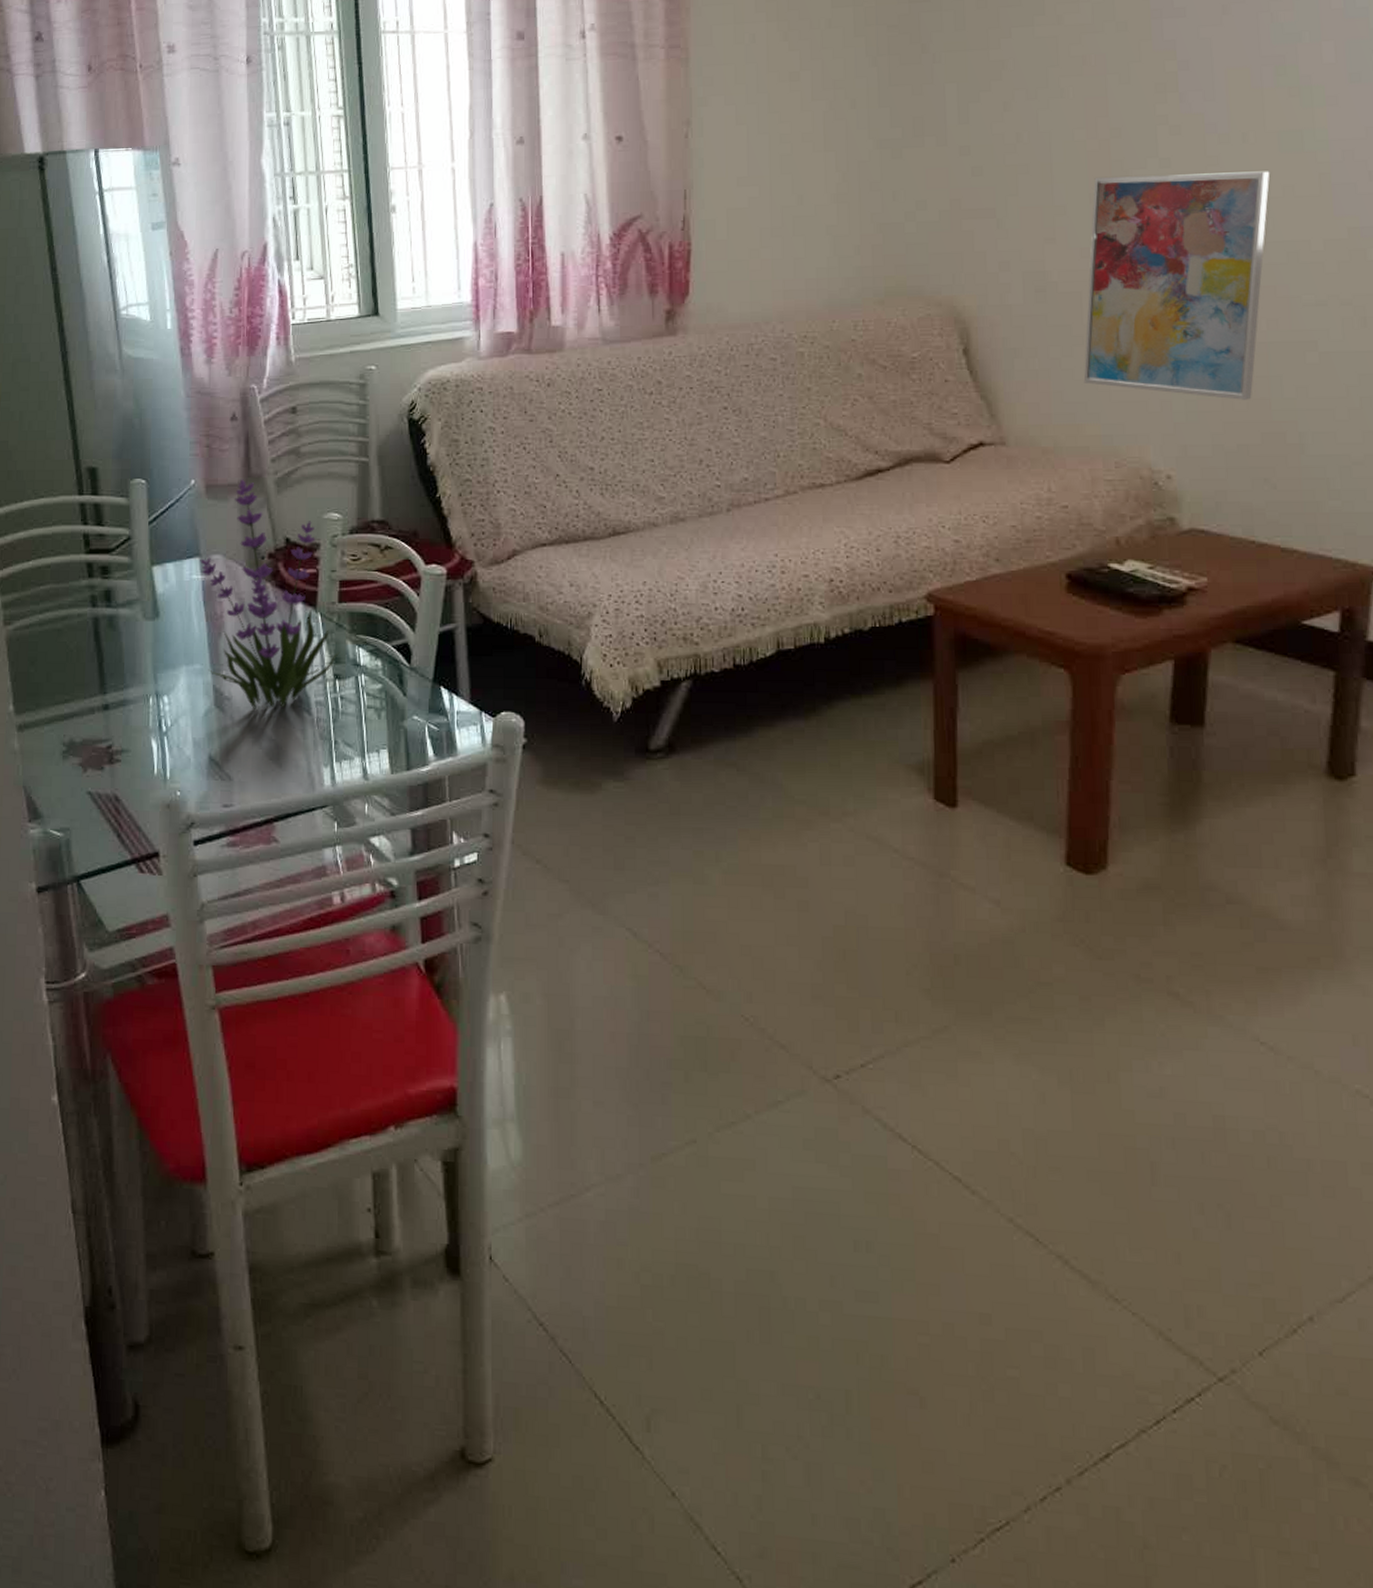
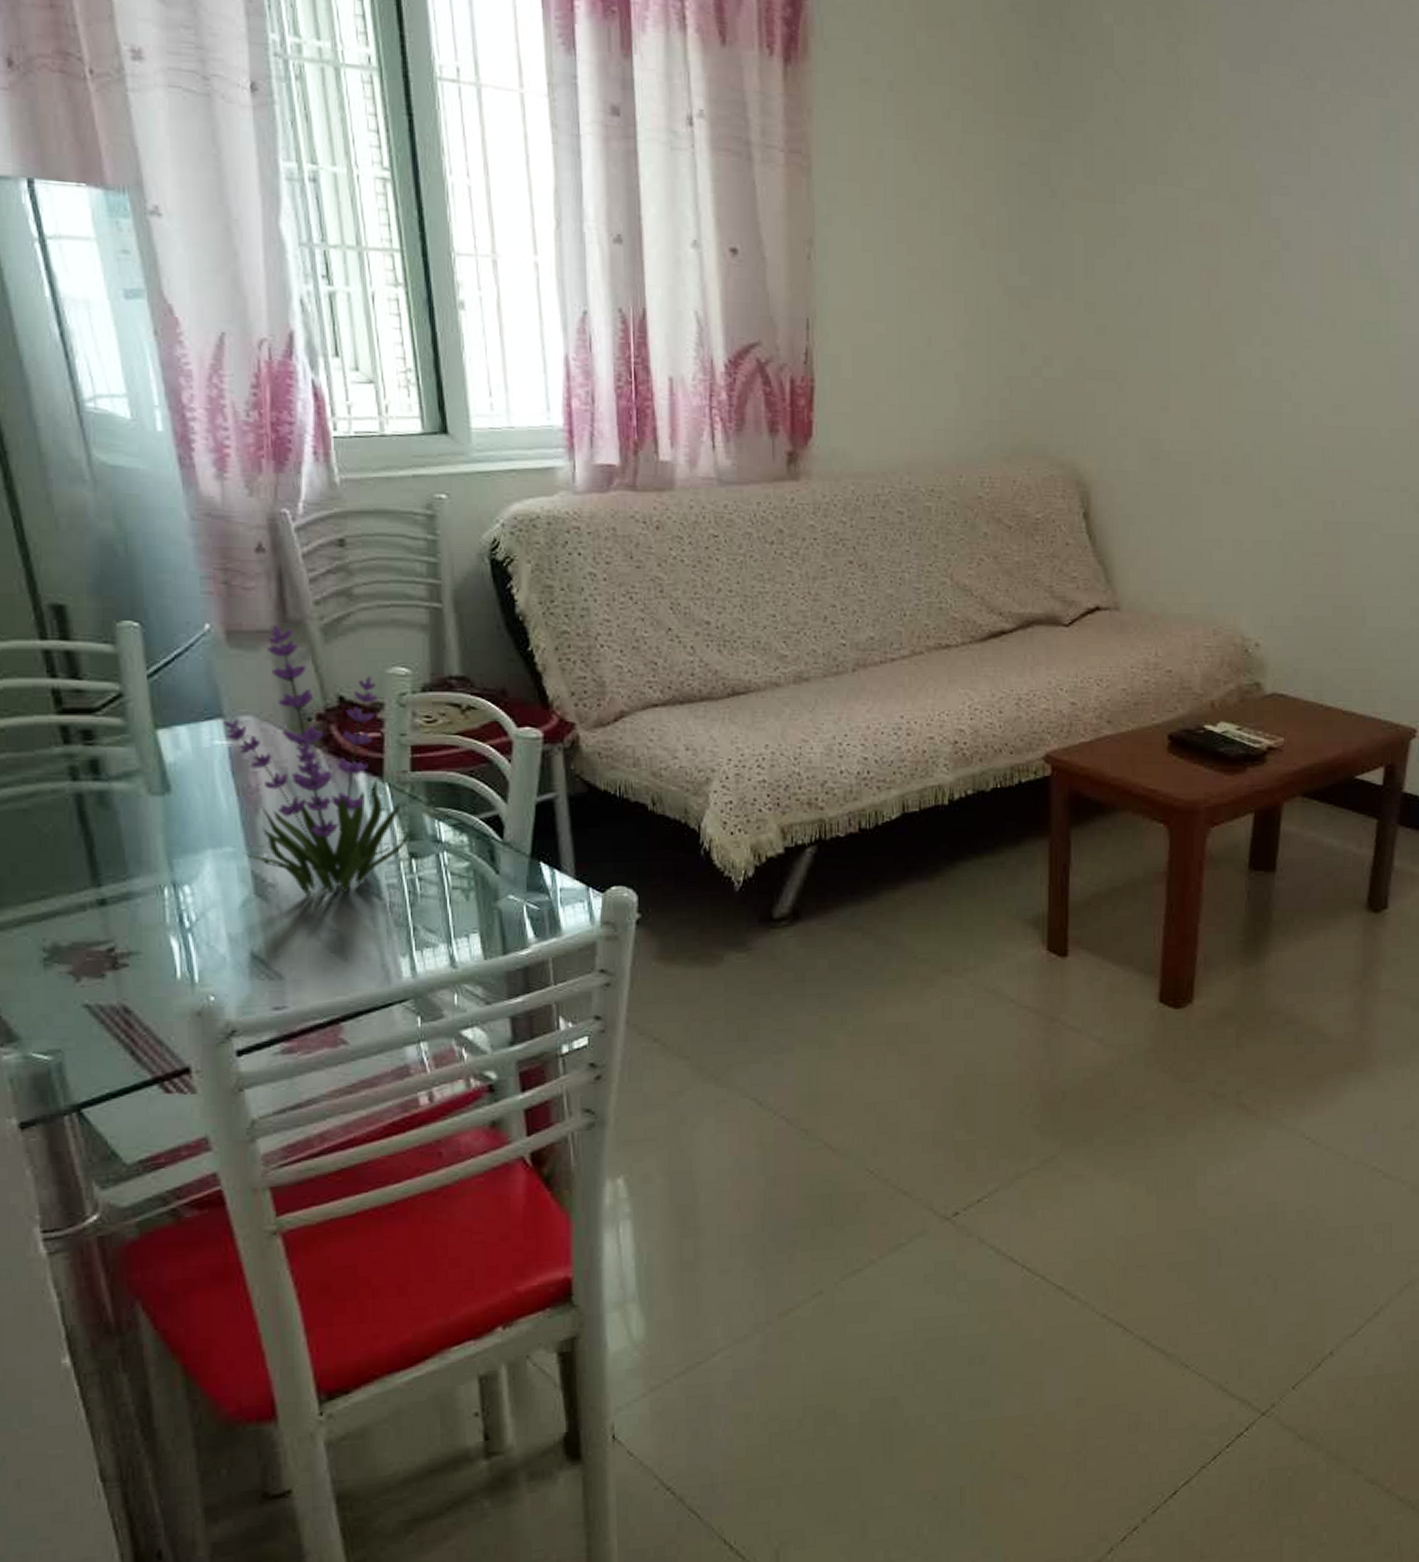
wall art: present [1083,171,1270,400] -> none [1189,348,1352,575]

